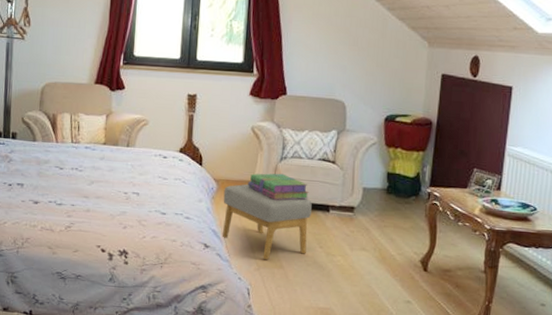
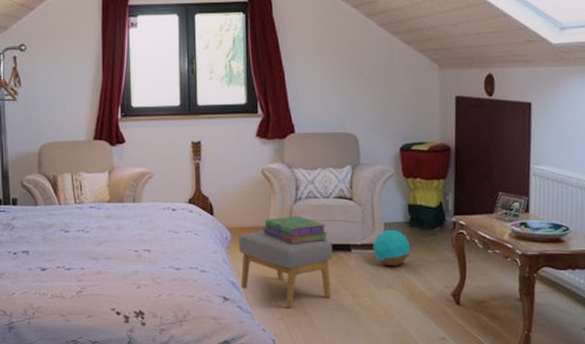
ball: none [350,194,385,230] -> present [372,229,410,267]

